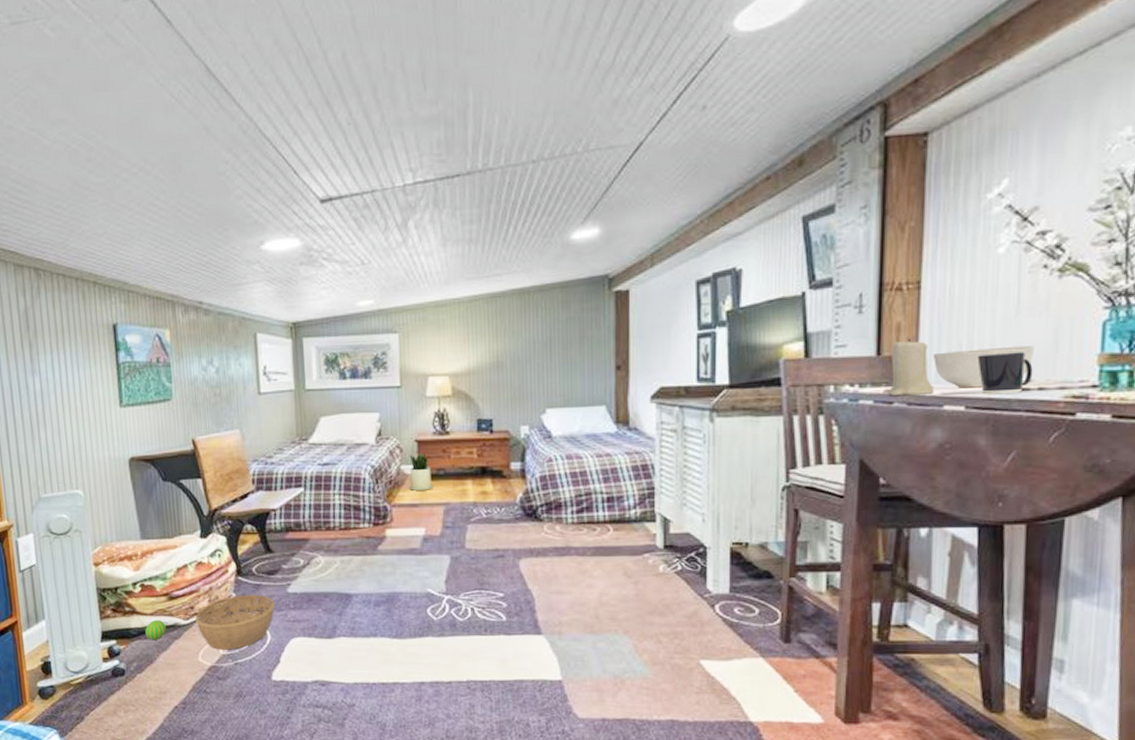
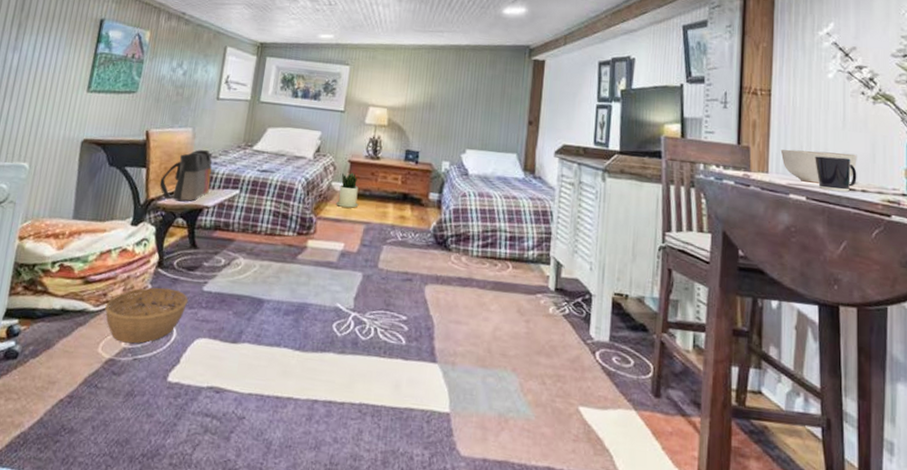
toy ball: present [145,619,166,641] -> none [50,302,74,325]
tote bag: none [220,450,272,507] -> present [160,149,213,201]
candle: present [886,337,934,397] -> none [745,133,782,183]

